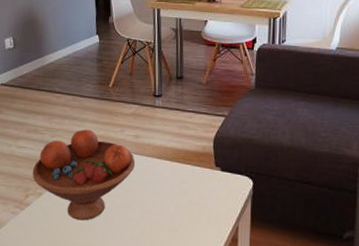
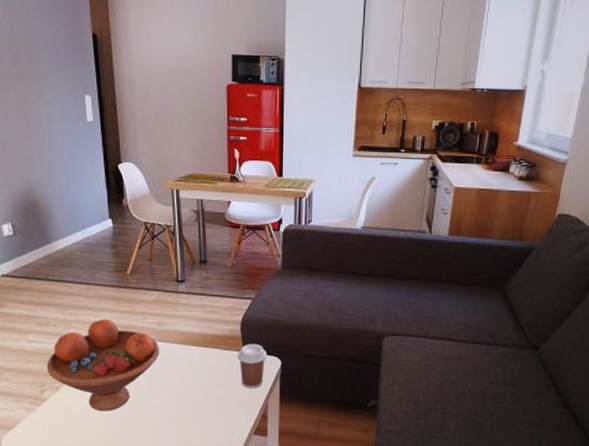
coffee cup: none [209,161,239,209] -> present [237,343,268,389]

